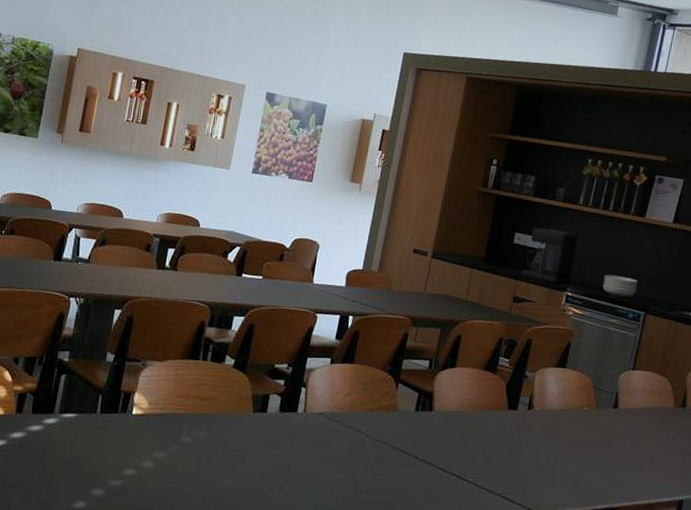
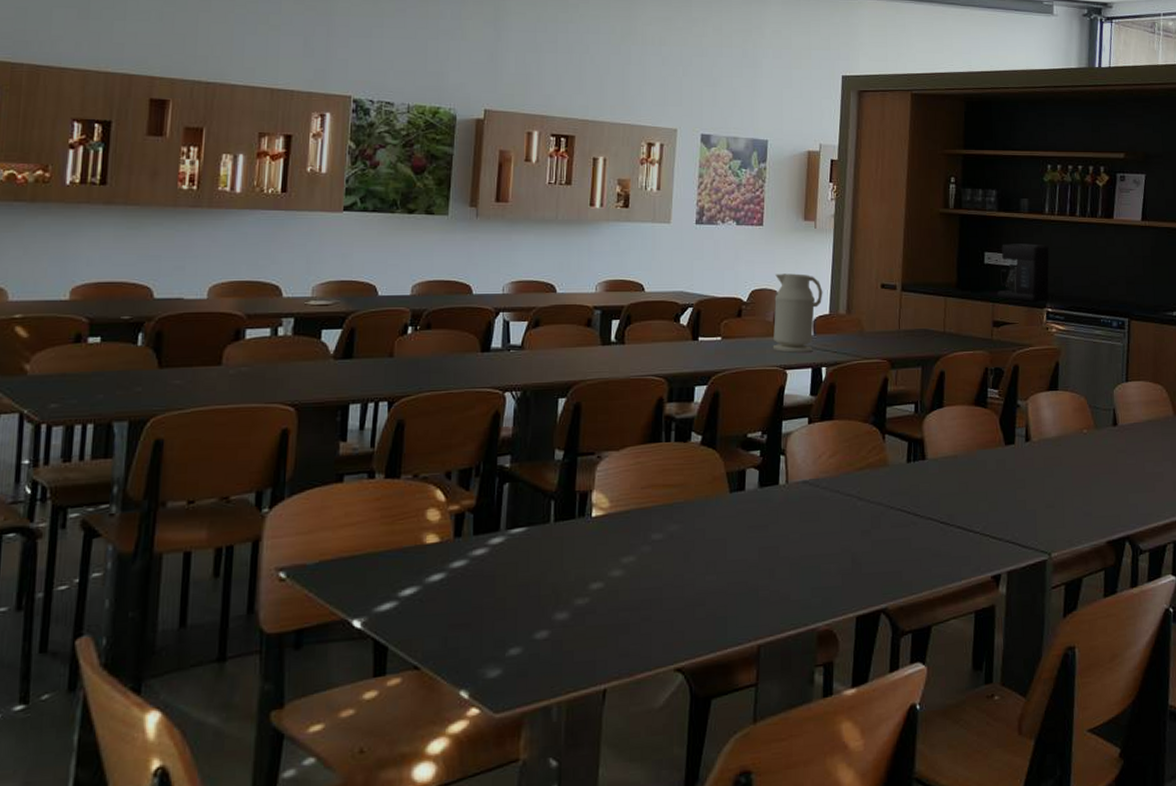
water jug: none [307,227,360,301] -> present [772,273,823,353]
bowl: present [602,274,639,299] -> none [1081,283,1117,307]

